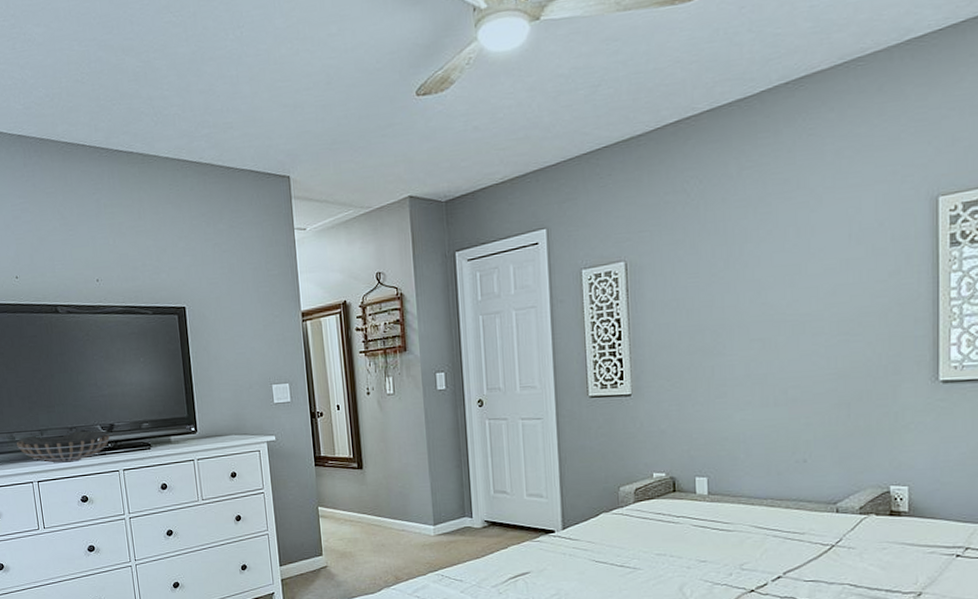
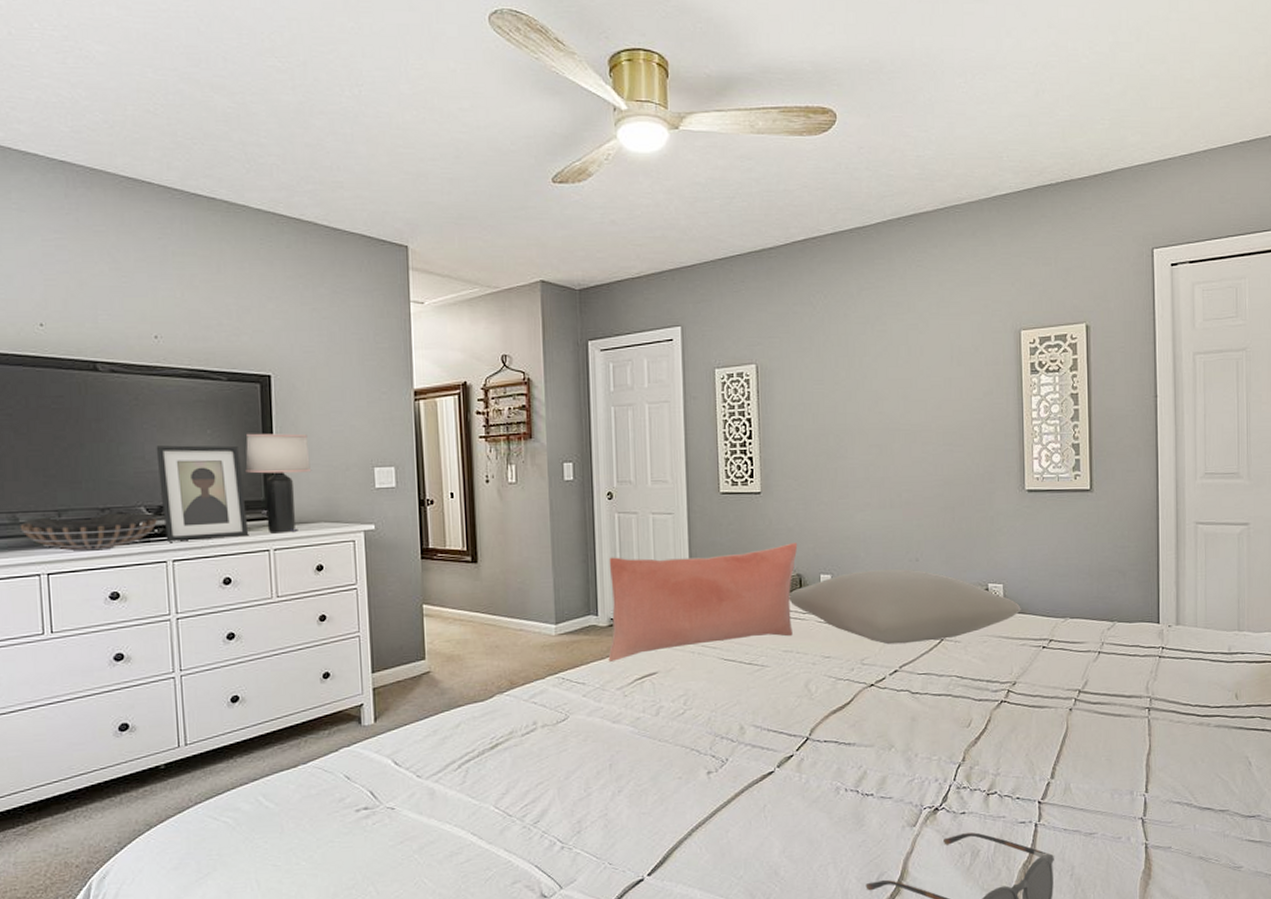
picture frame: none [104,370,178,454] -> present [156,445,249,542]
table lamp: none [169,357,223,446] -> present [245,433,312,534]
pillow: none [481,445,671,561] -> present [608,542,798,662]
cushion: none [662,470,930,550] -> present [789,569,1021,645]

